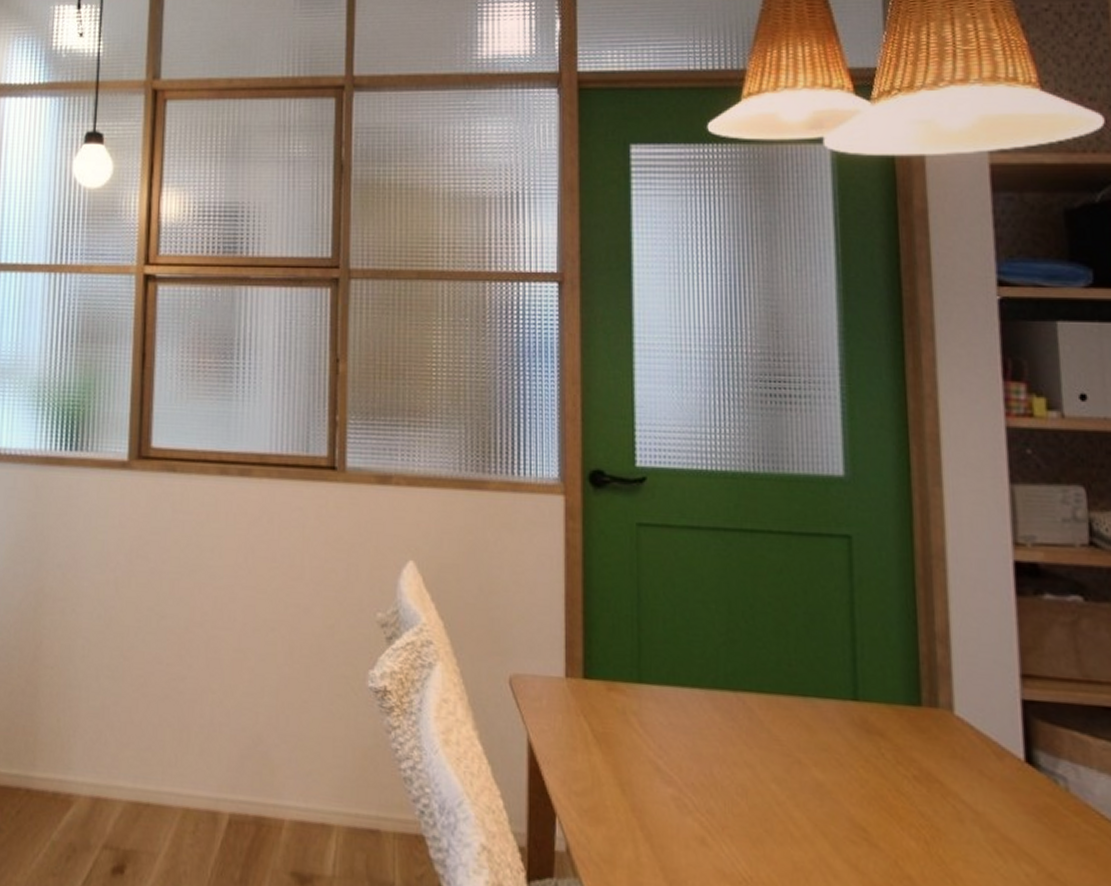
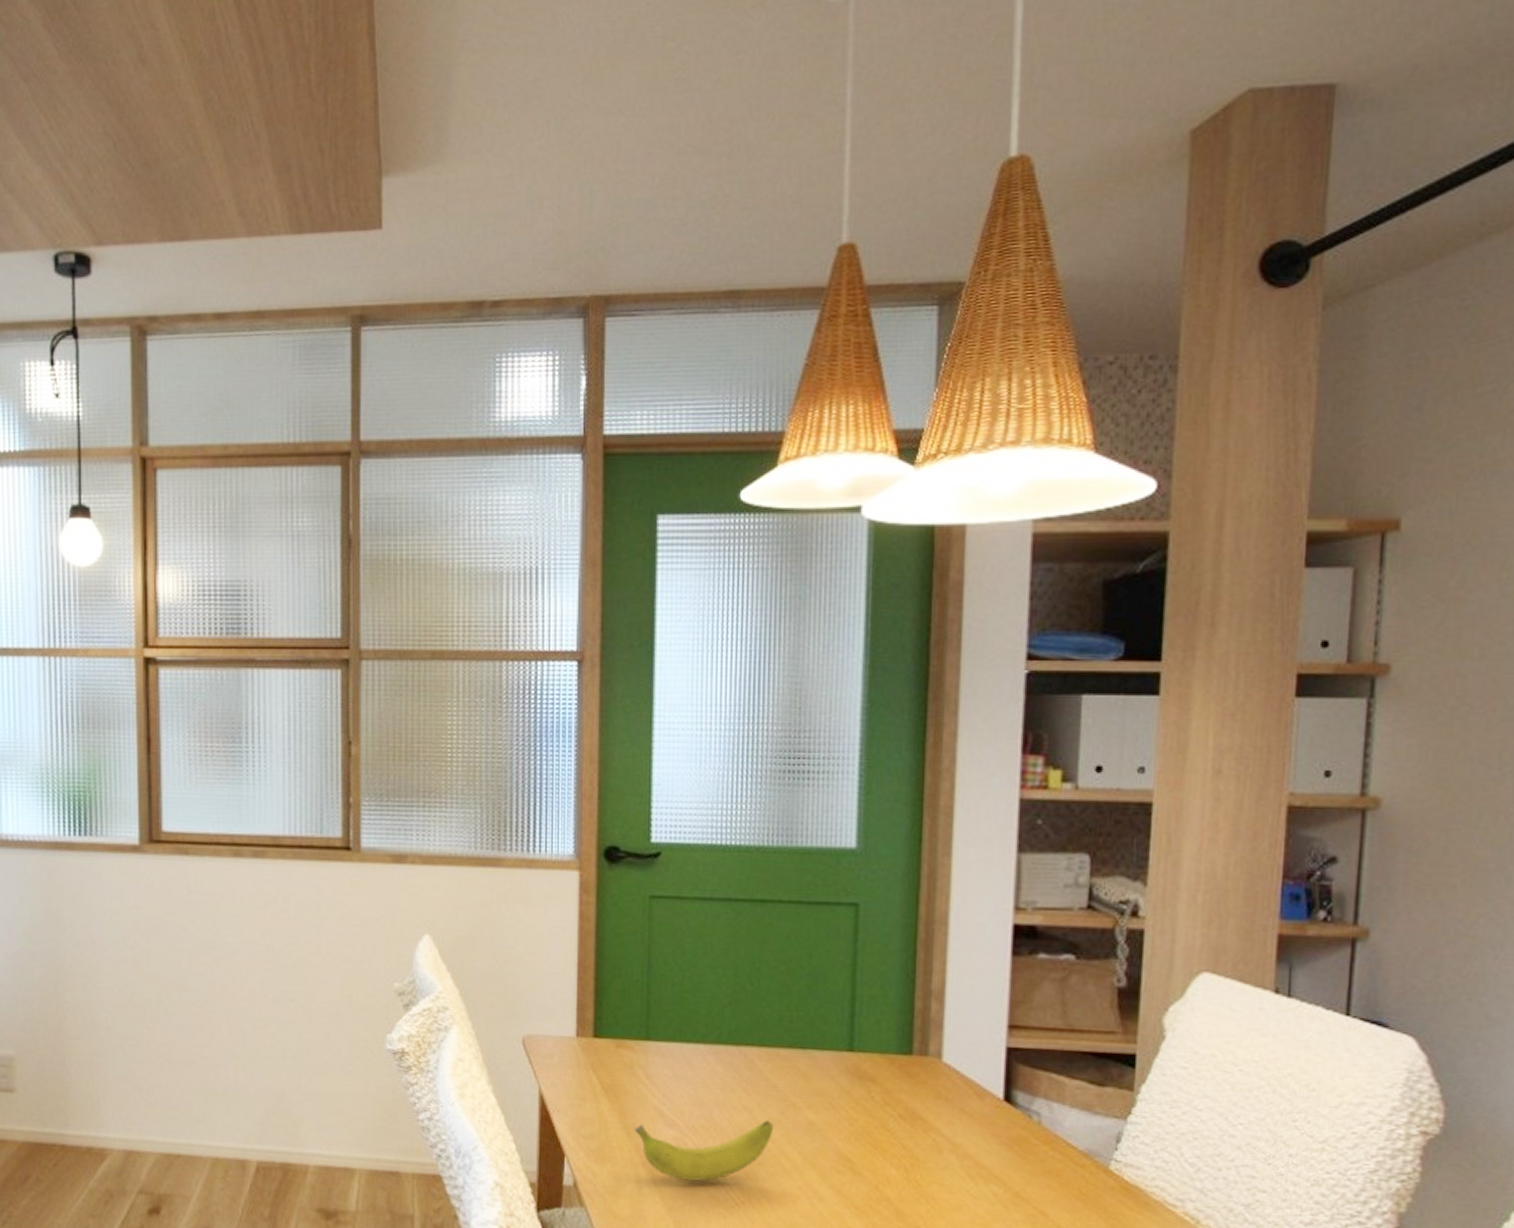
banana: none [630,778,780,851] -> present [634,1120,774,1182]

